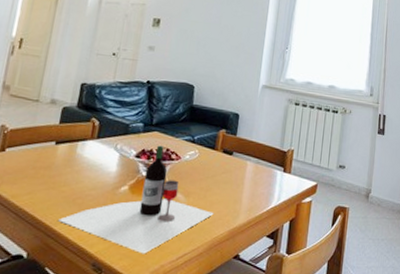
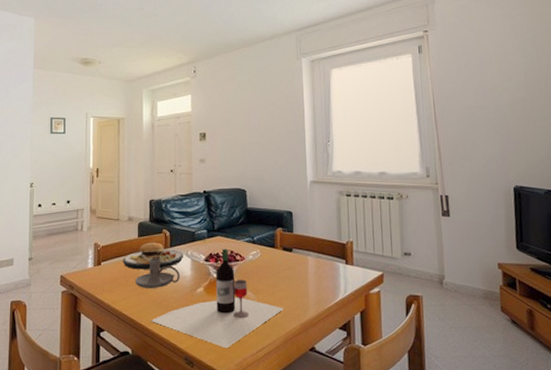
plate: none [34,127,112,161] -> present [123,239,184,270]
candle holder: none [46,149,103,183] -> present [135,258,180,288]

